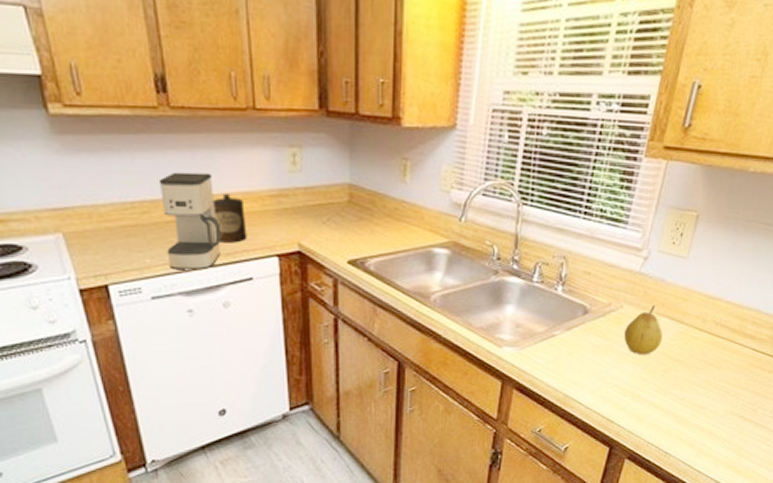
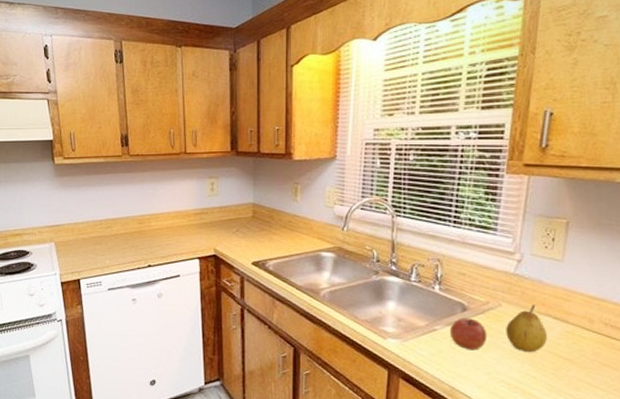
coffee maker: present [158,172,222,271] -> none [118,199,159,269]
canister: present [212,194,247,243] -> none [154,213,177,249]
fruit: none [568,321,606,356] -> present [449,318,488,351]

